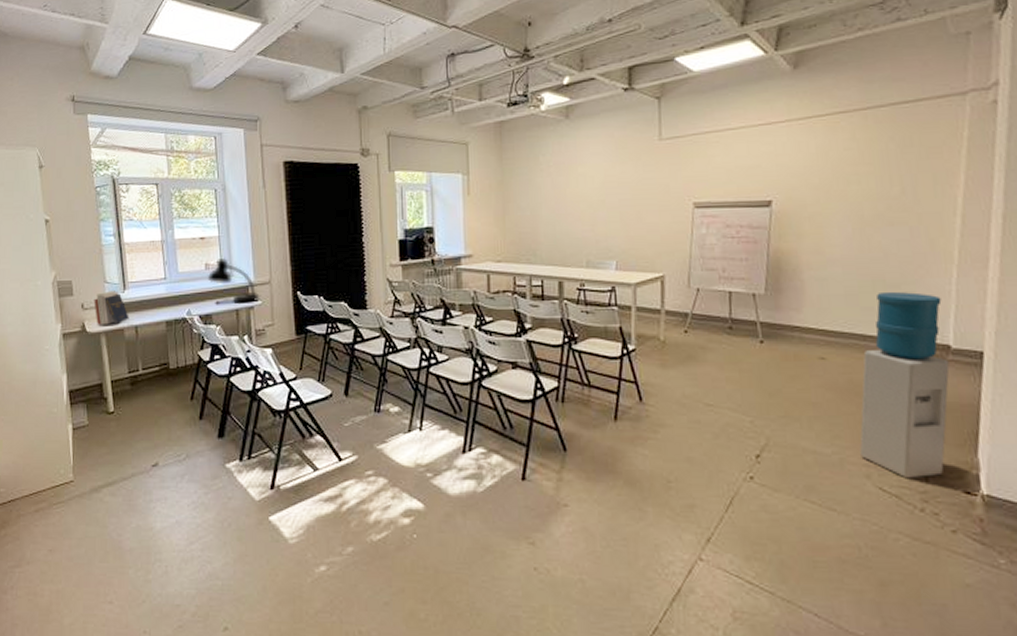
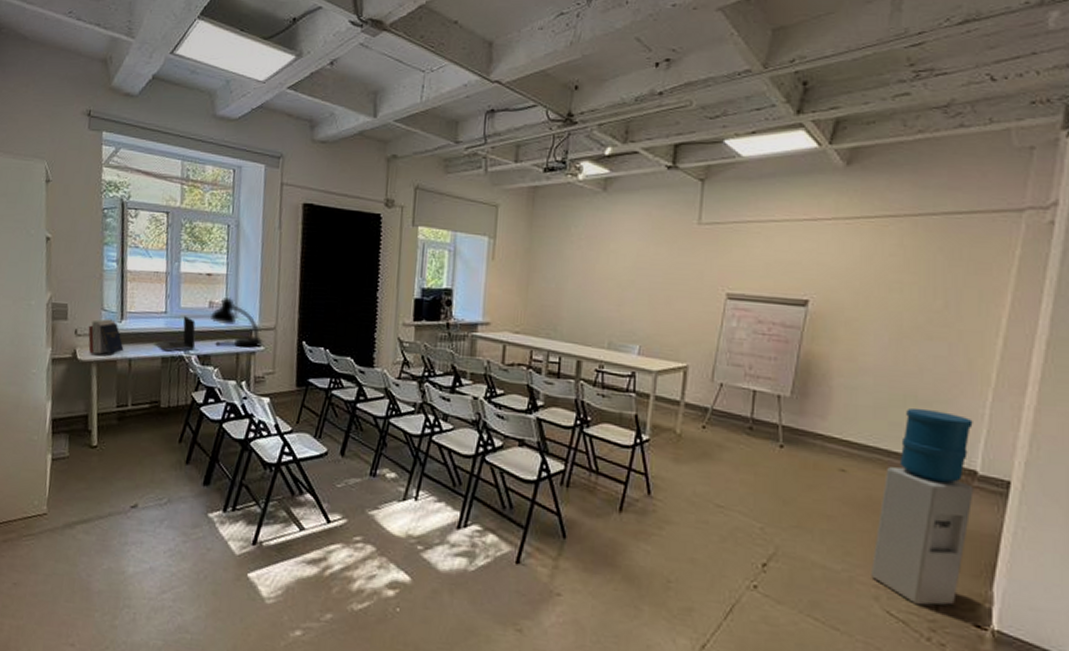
laptop computer: none [158,280,197,315] -> present [155,316,196,352]

